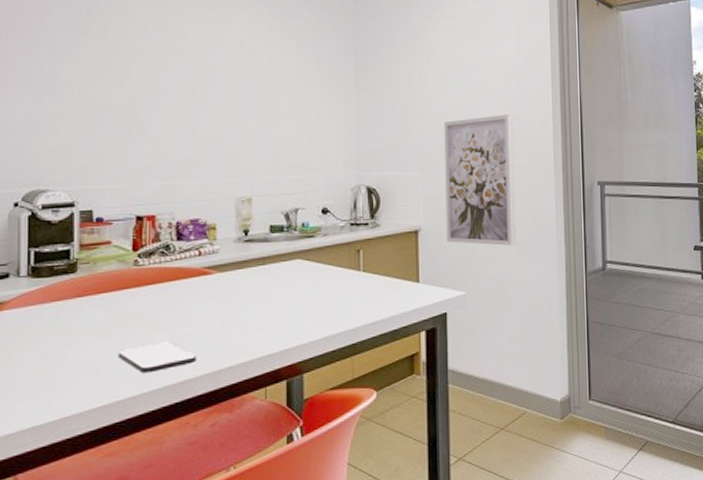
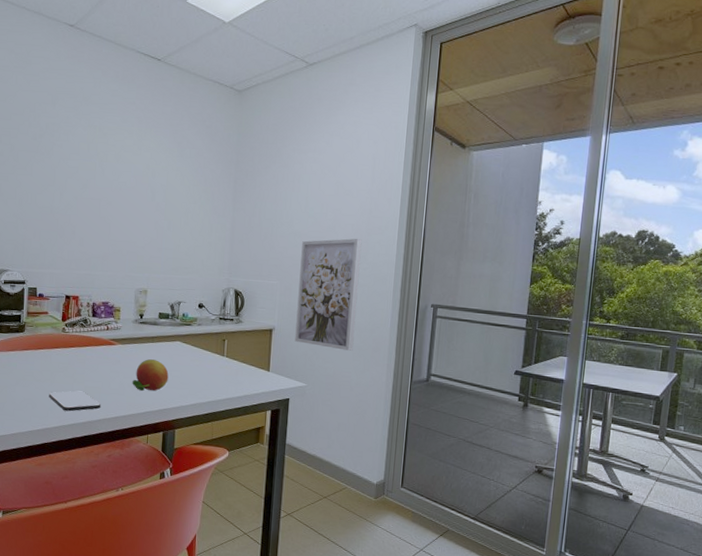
fruit: none [239,287,289,330] -> present [132,359,169,391]

